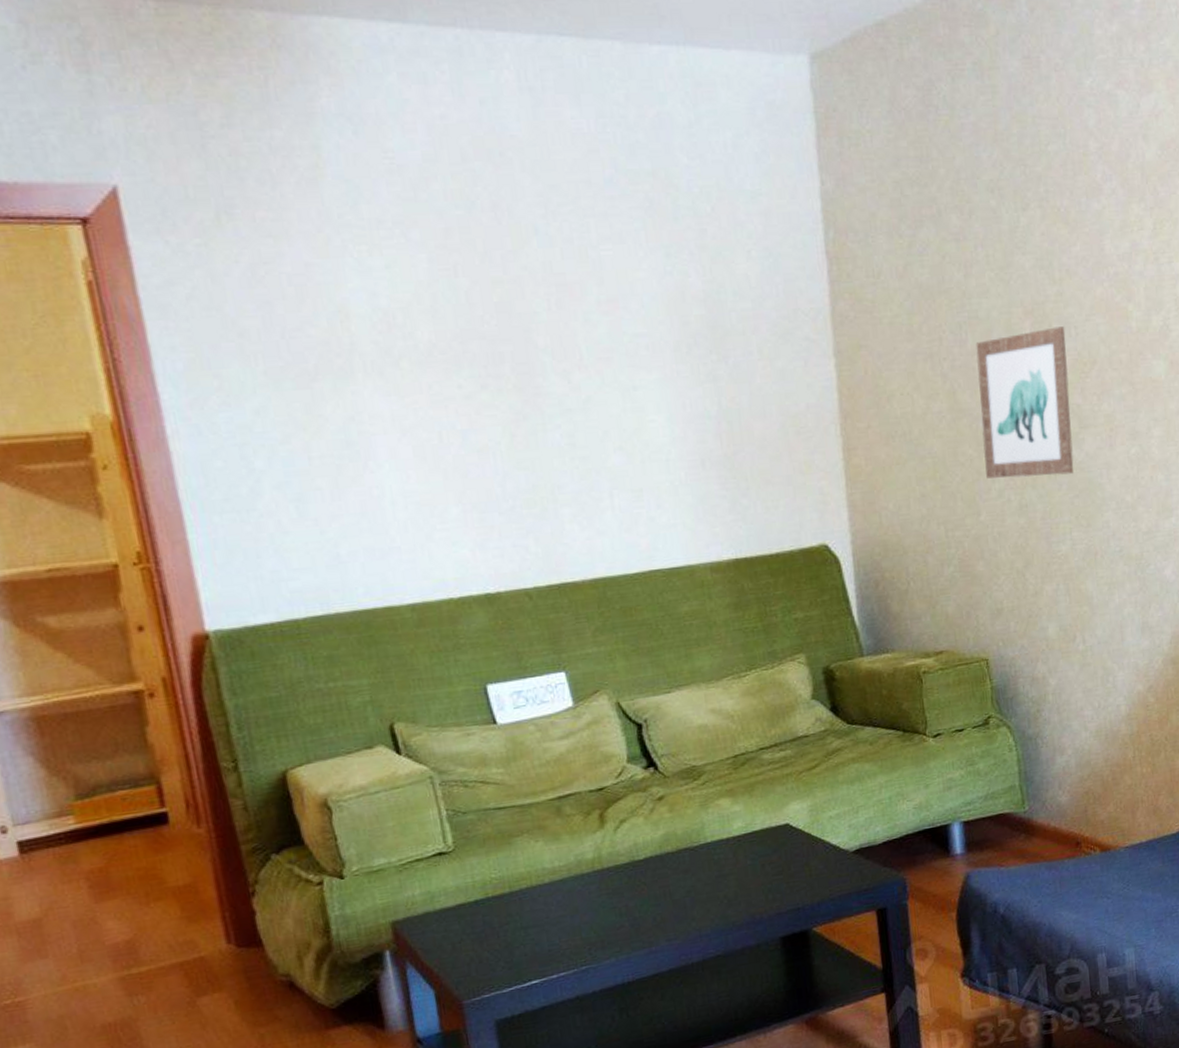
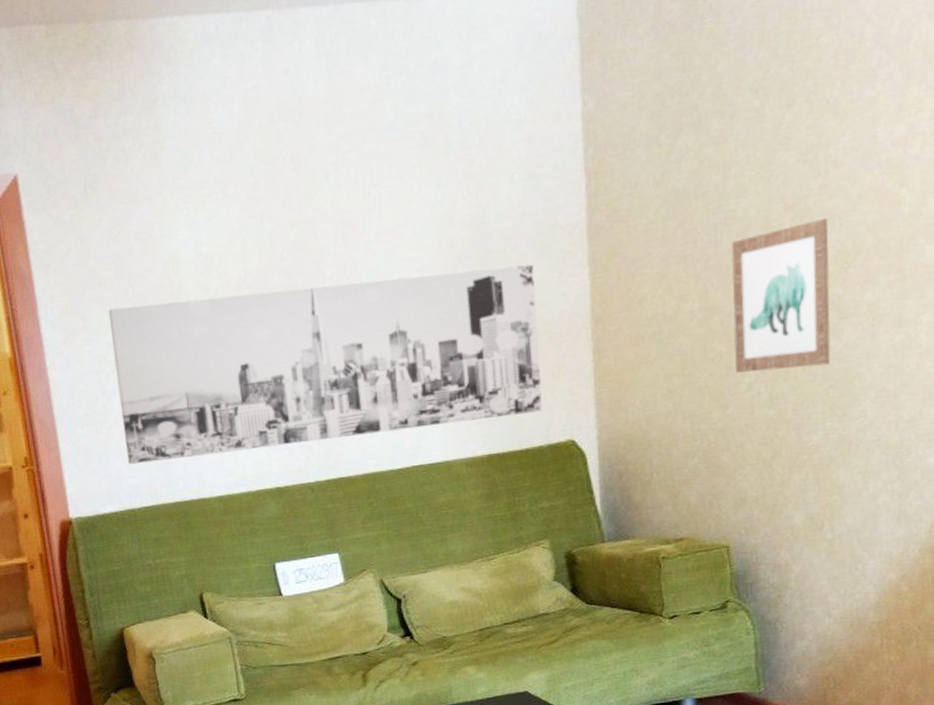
wall art: none [254,350,792,564] -> present [109,264,542,465]

